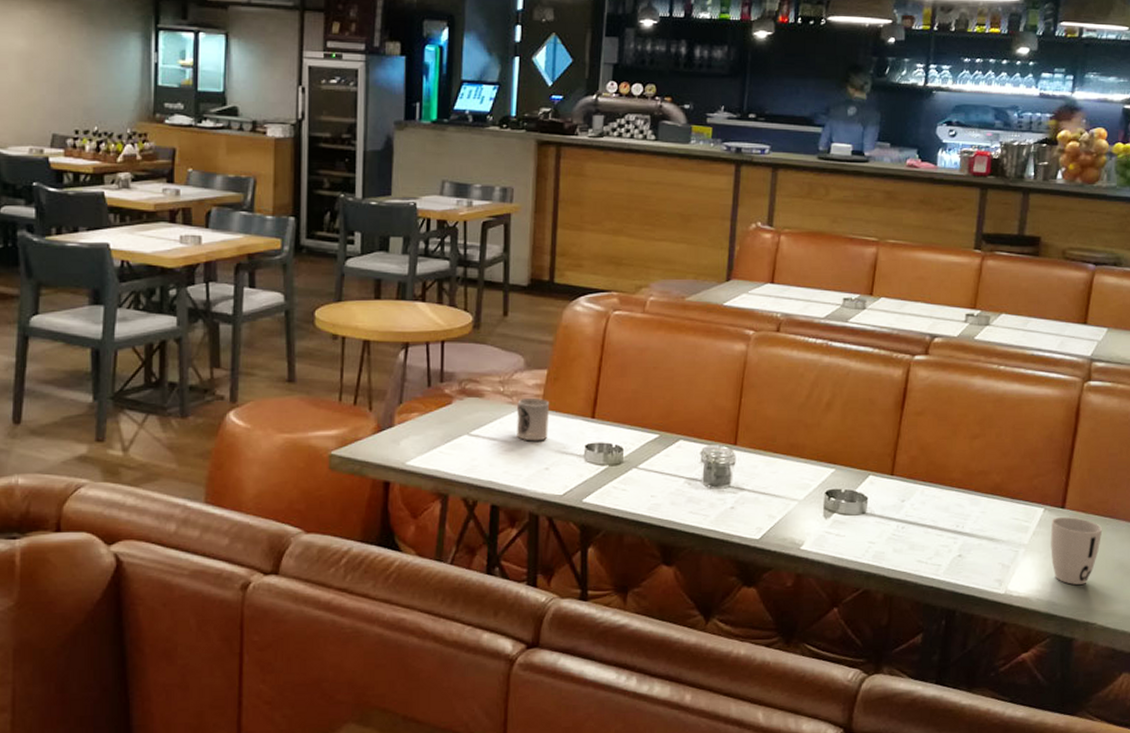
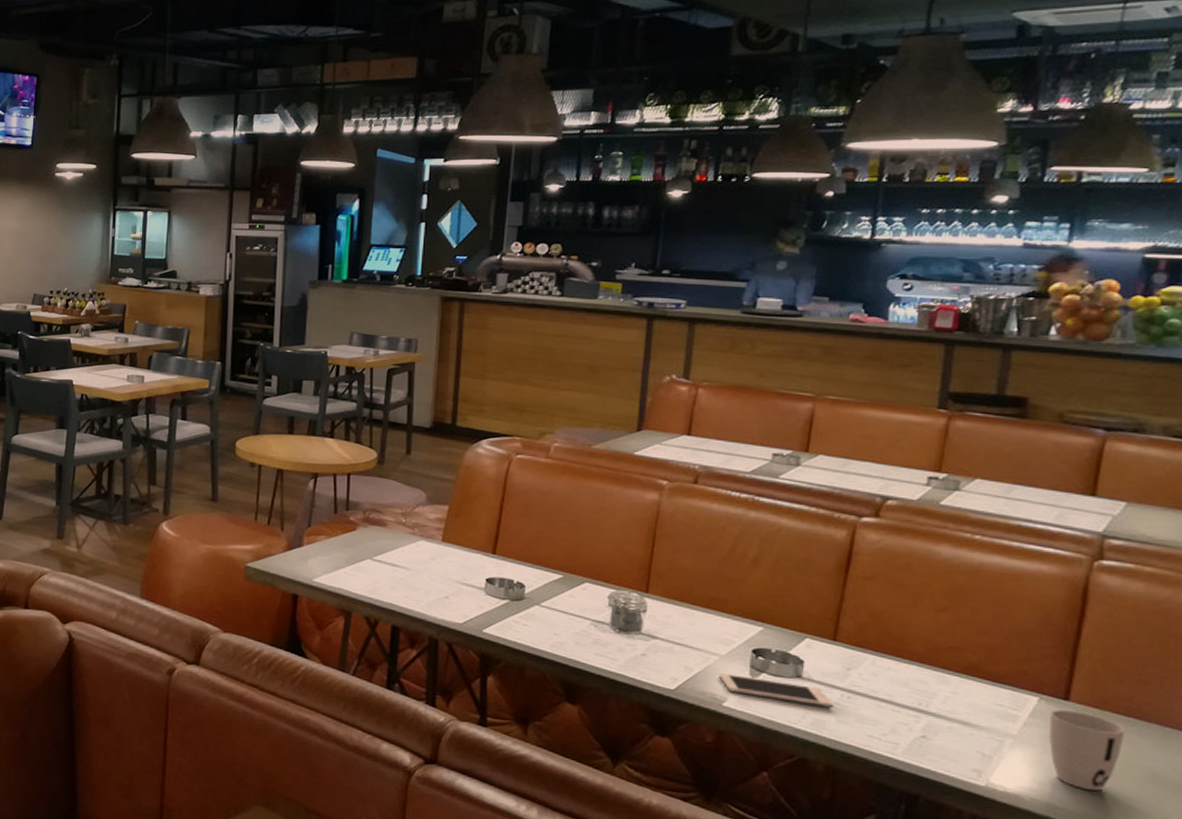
cup: present [517,397,549,441] -> none [418,530,450,571]
cell phone: none [798,518,891,540] -> present [719,673,834,708]

